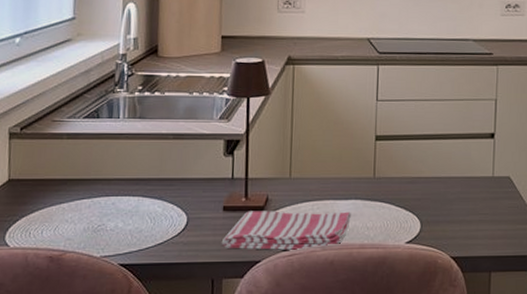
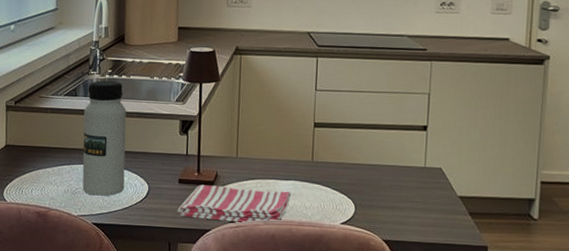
water bottle: none [106,99,161,232] -> present [82,80,127,196]

